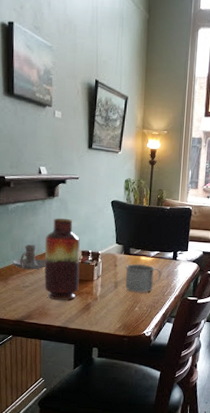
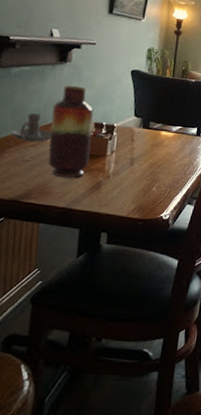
mug: present [125,264,162,292] -> none [142,139,184,171]

